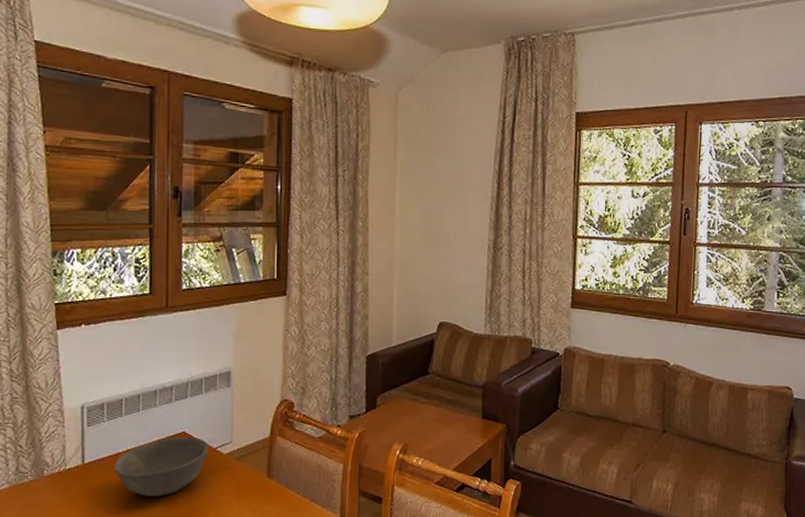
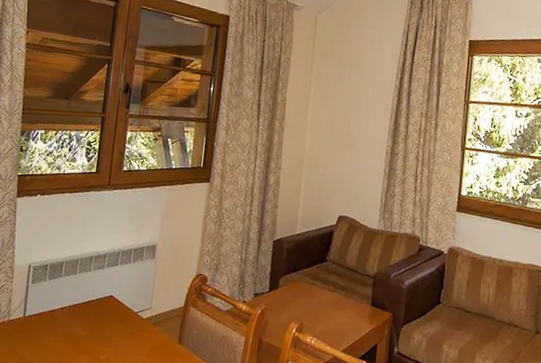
bowl: present [114,437,208,497] -> none [49,299,131,352]

